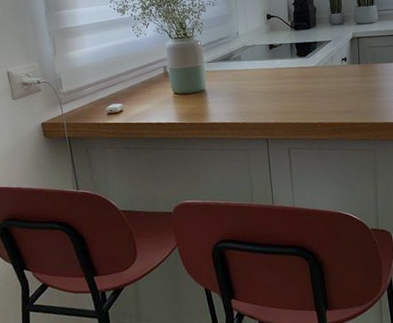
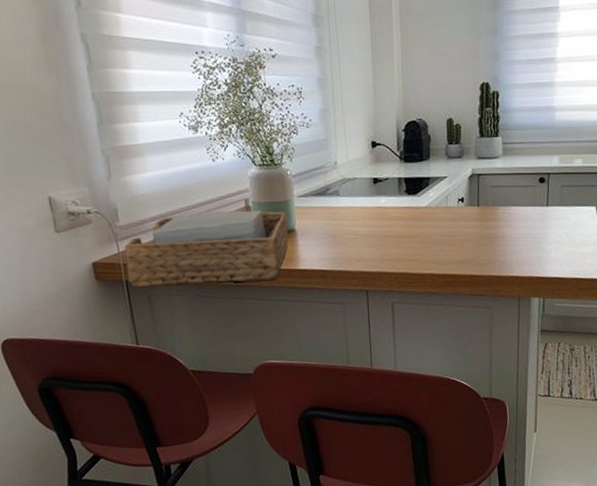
napkin holder: none [67,74,200,143] -> present [124,209,289,288]

